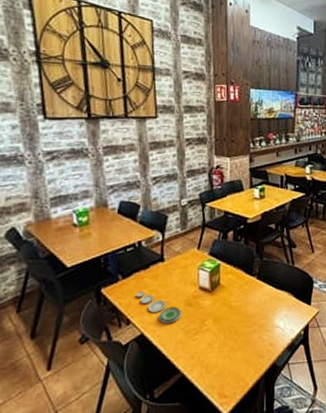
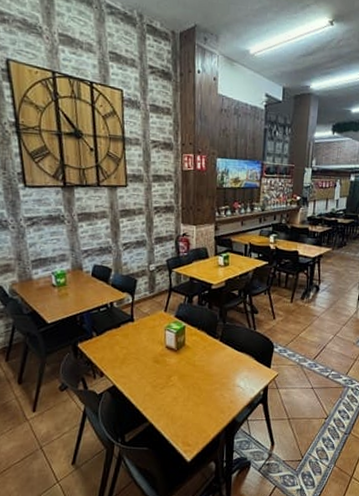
plate: present [135,291,182,324] -> none [108,347,150,378]

